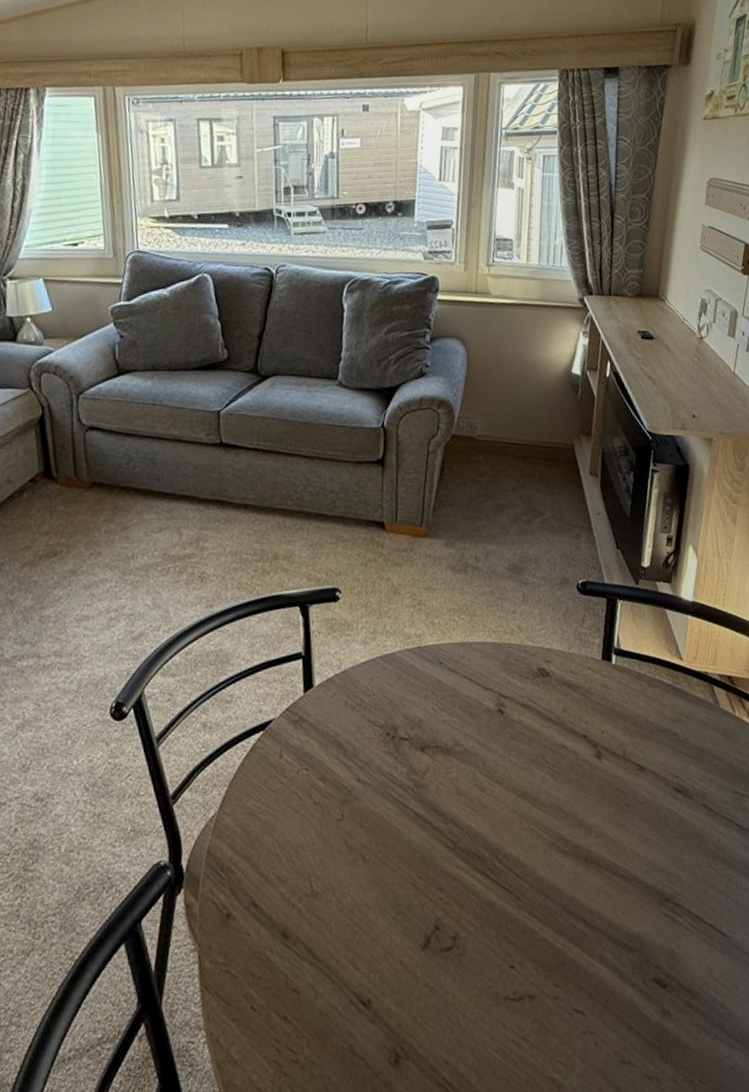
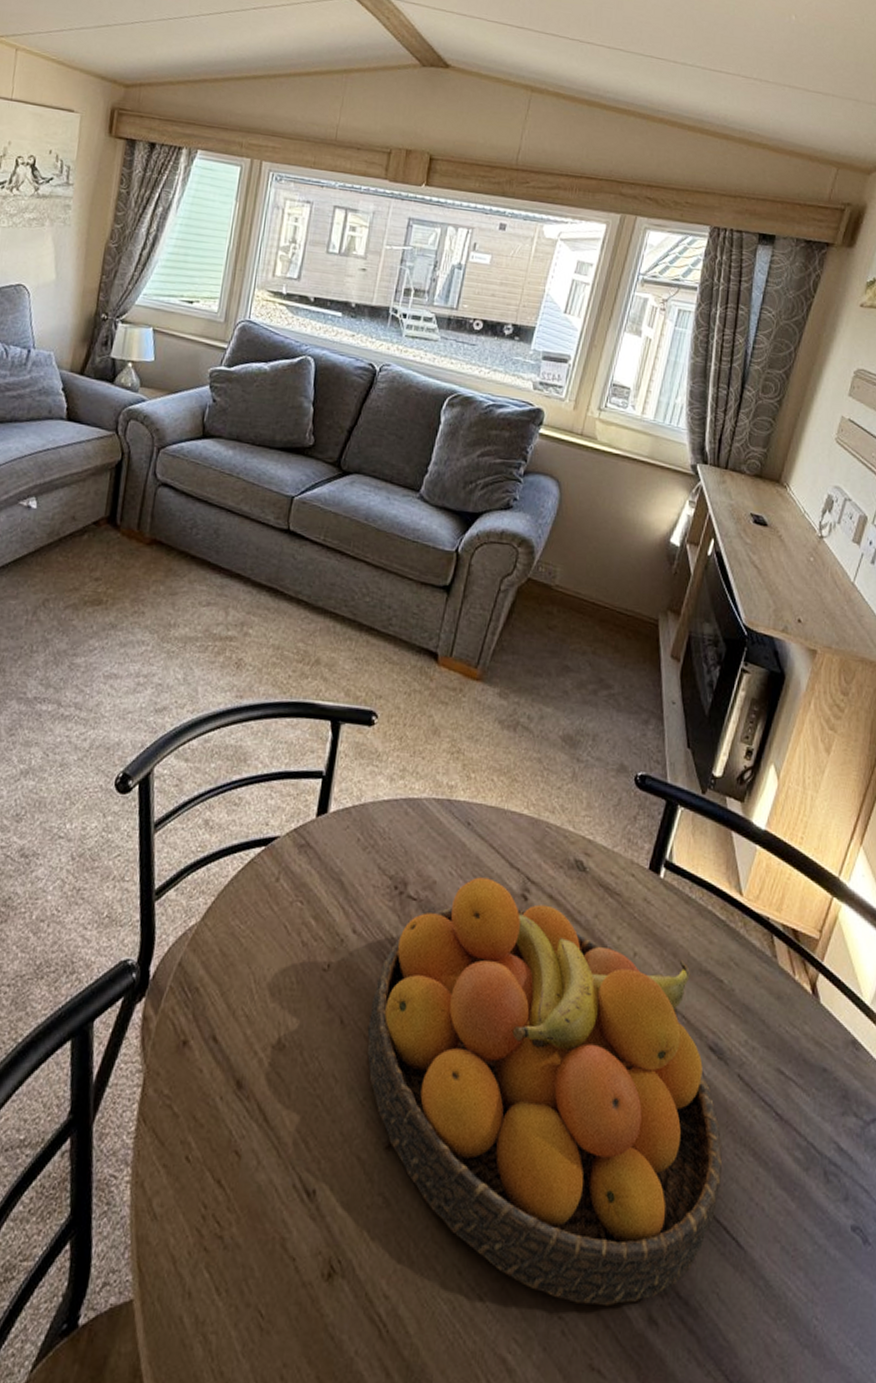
fruit bowl: none [386,704,702,1020] -> present [367,877,723,1307]

